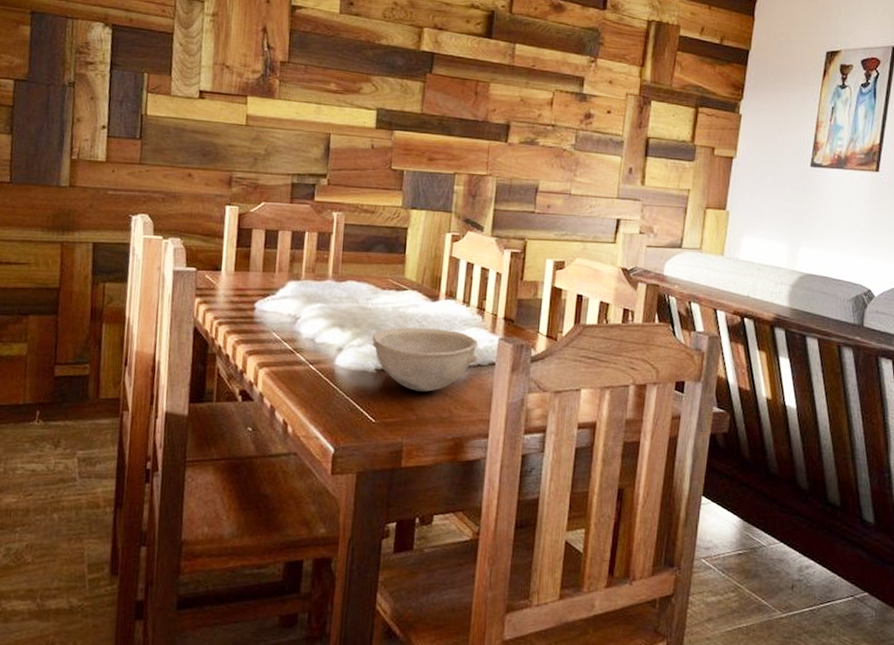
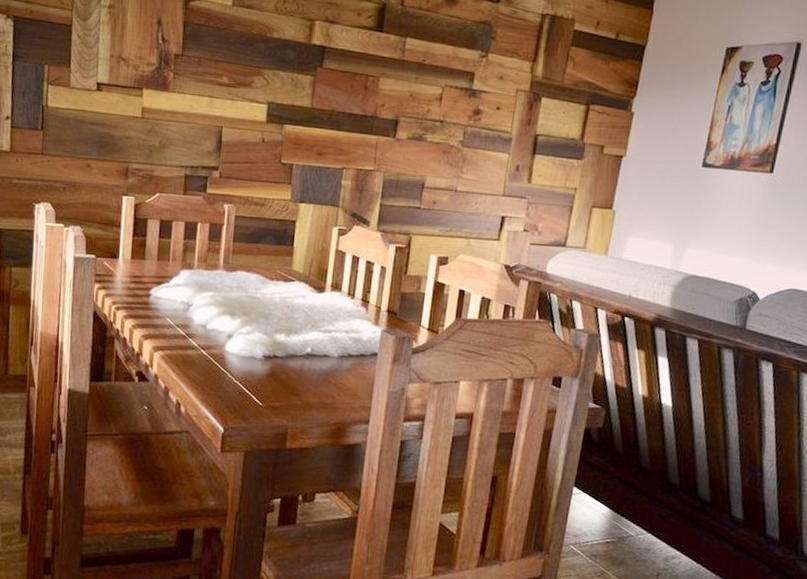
bowl: present [372,327,479,392] -> none [260,317,362,379]

